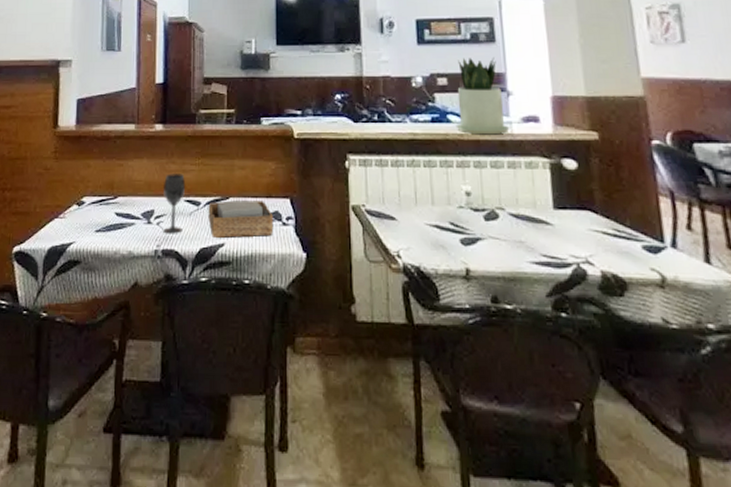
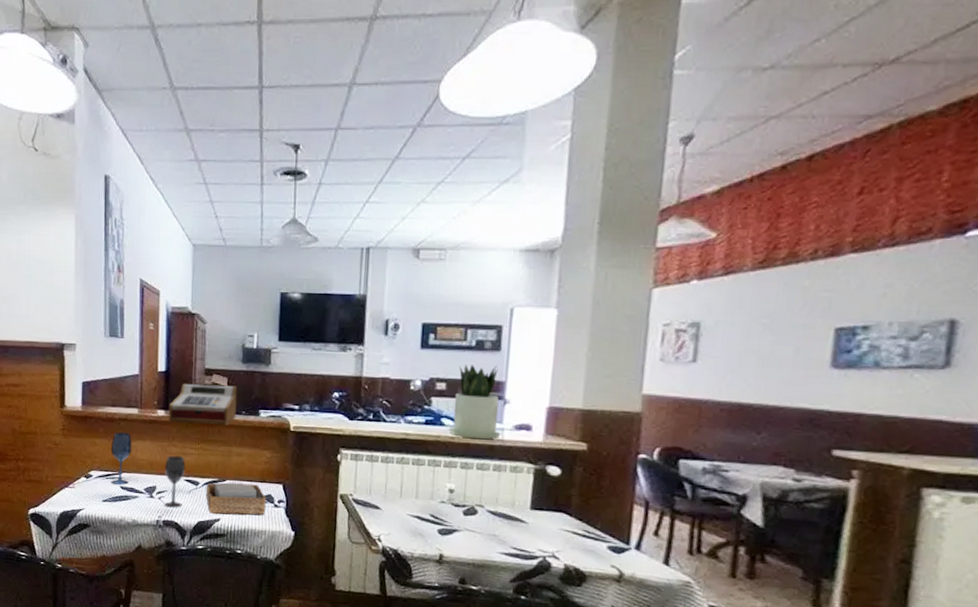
wineglass: none [105,152,129,212] -> present [110,432,132,486]
cash register: none [166,94,237,138] -> present [168,383,237,426]

